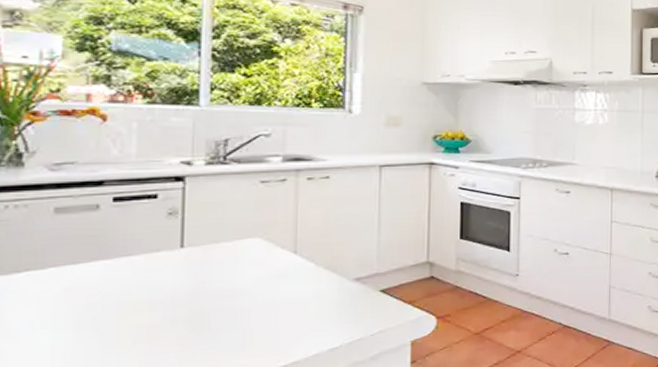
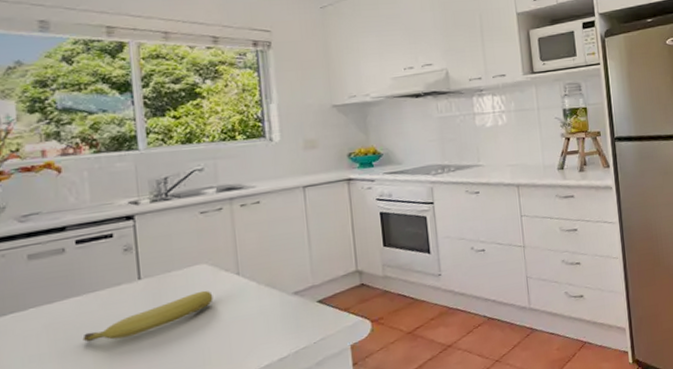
fruit: none [107,266,264,312] -> present [82,290,213,343]

